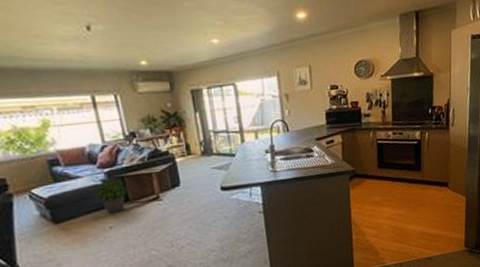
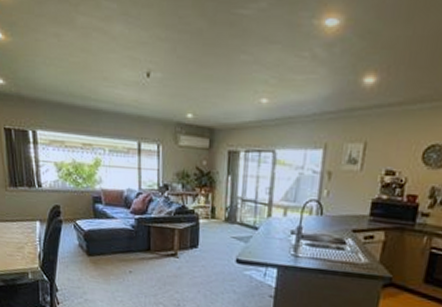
potted plant: present [93,177,129,213] -> none [124,225,152,259]

